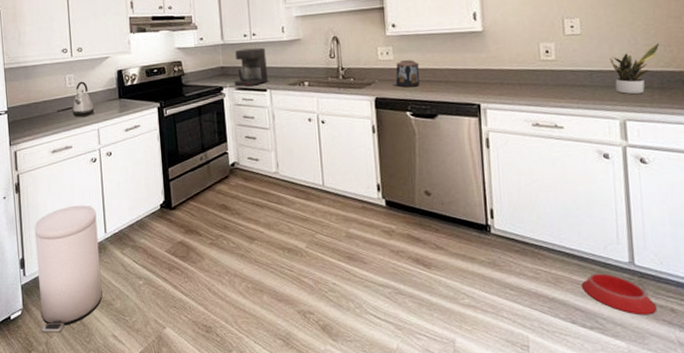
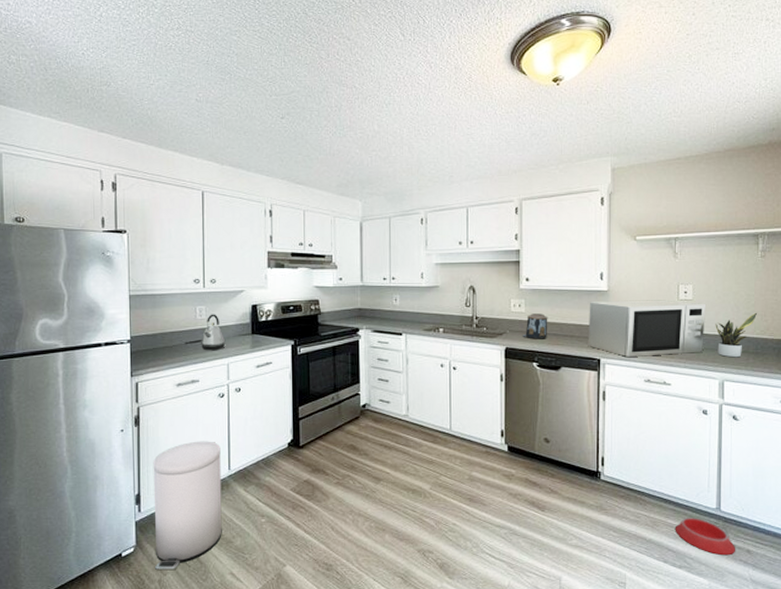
coffee maker: present [234,47,268,87] -> none [371,292,404,330]
microwave: none [463,36,598,100] -> present [588,300,707,357]

